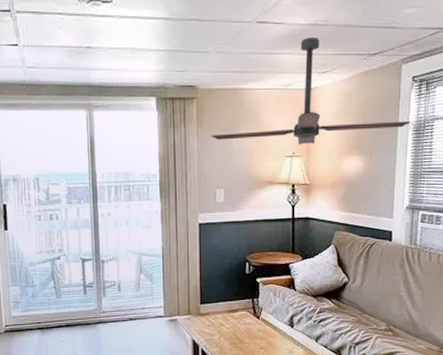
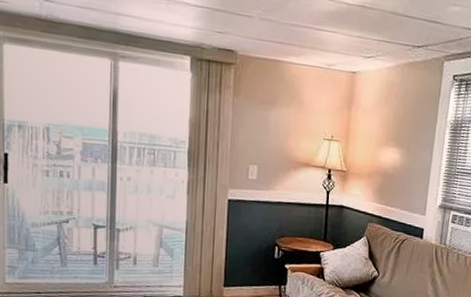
ceiling fan: present [211,37,411,145] -> none [247,18,449,130]

